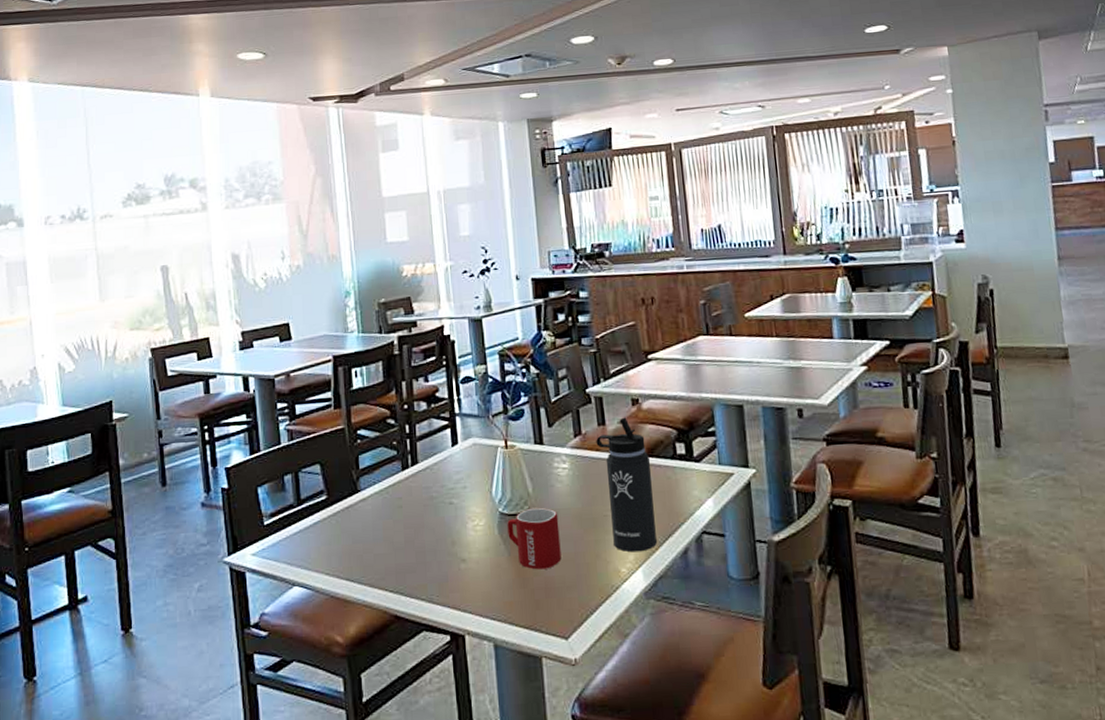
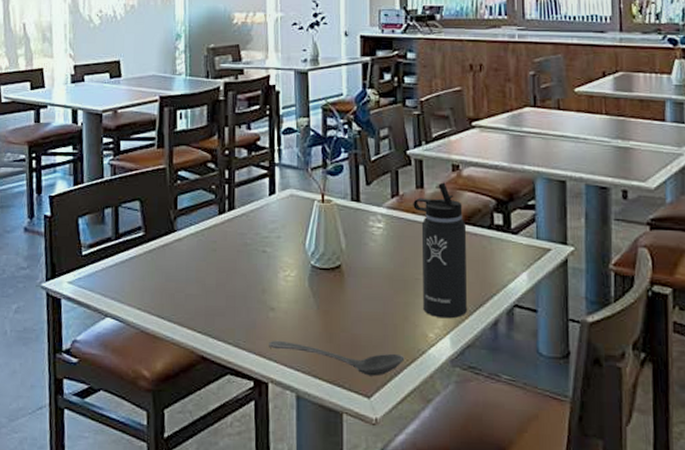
stirrer: none [462,591,599,618] -> present [269,340,405,377]
mug: present [507,507,562,570] -> none [318,264,370,326]

